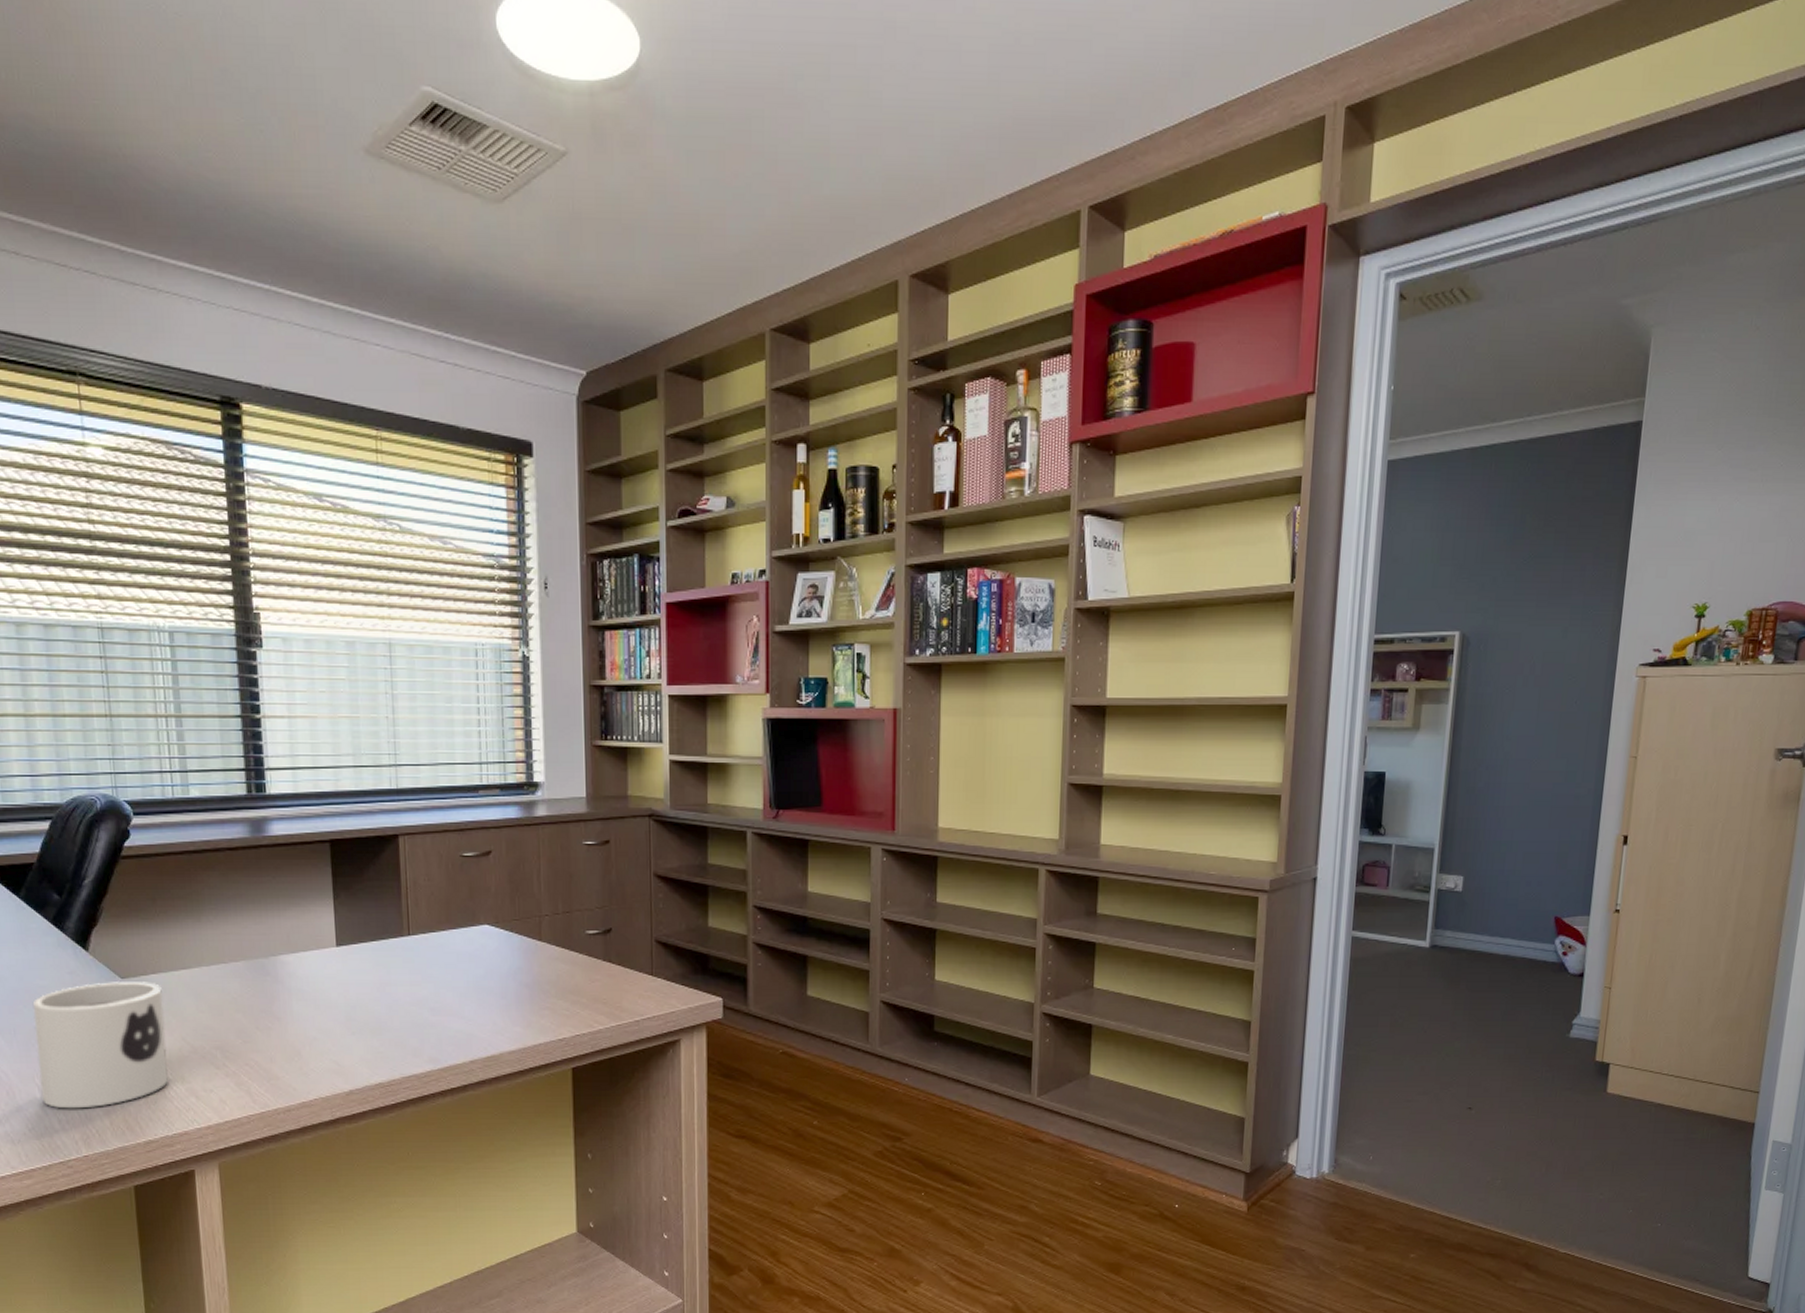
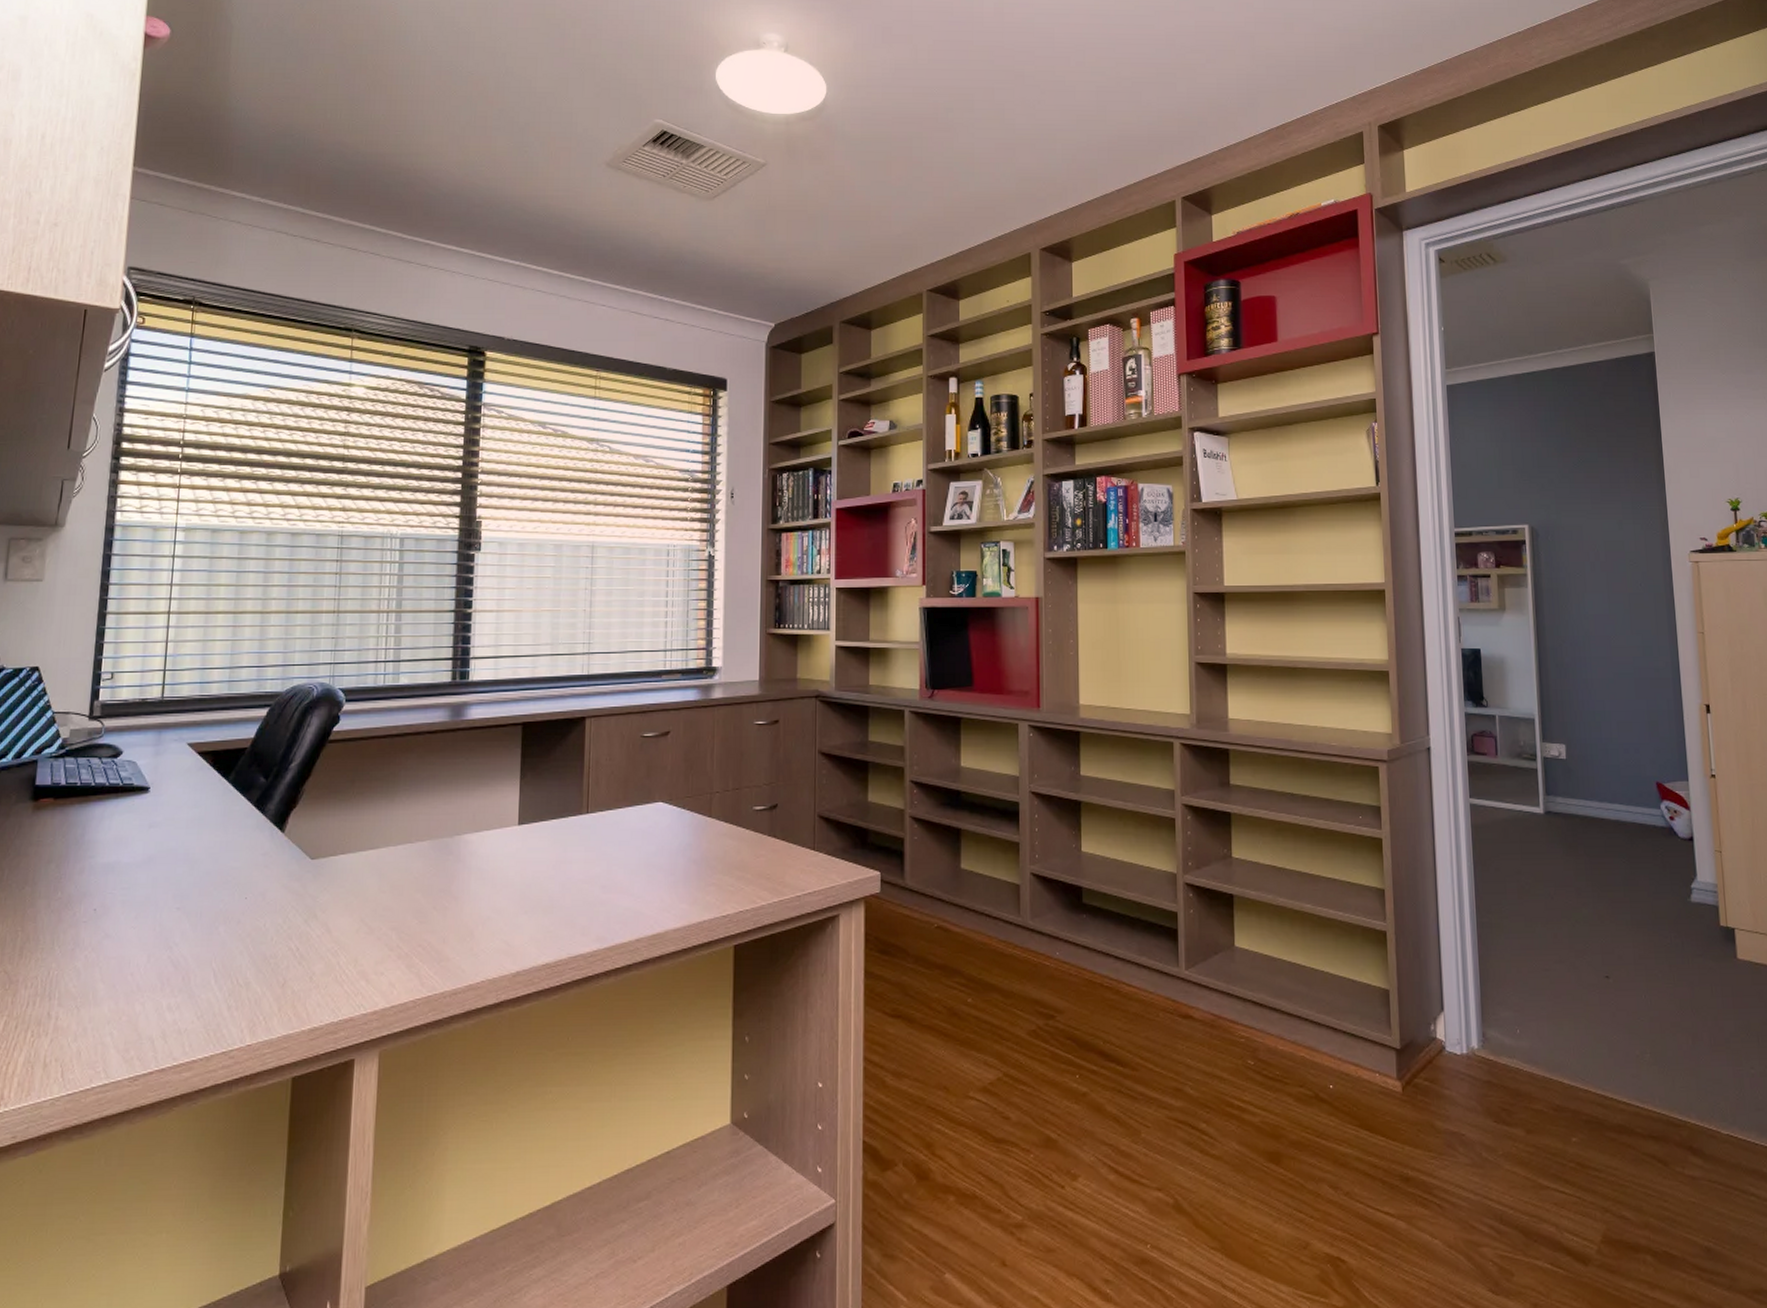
mug: present [32,982,169,1109] -> none [215,862,348,995]

